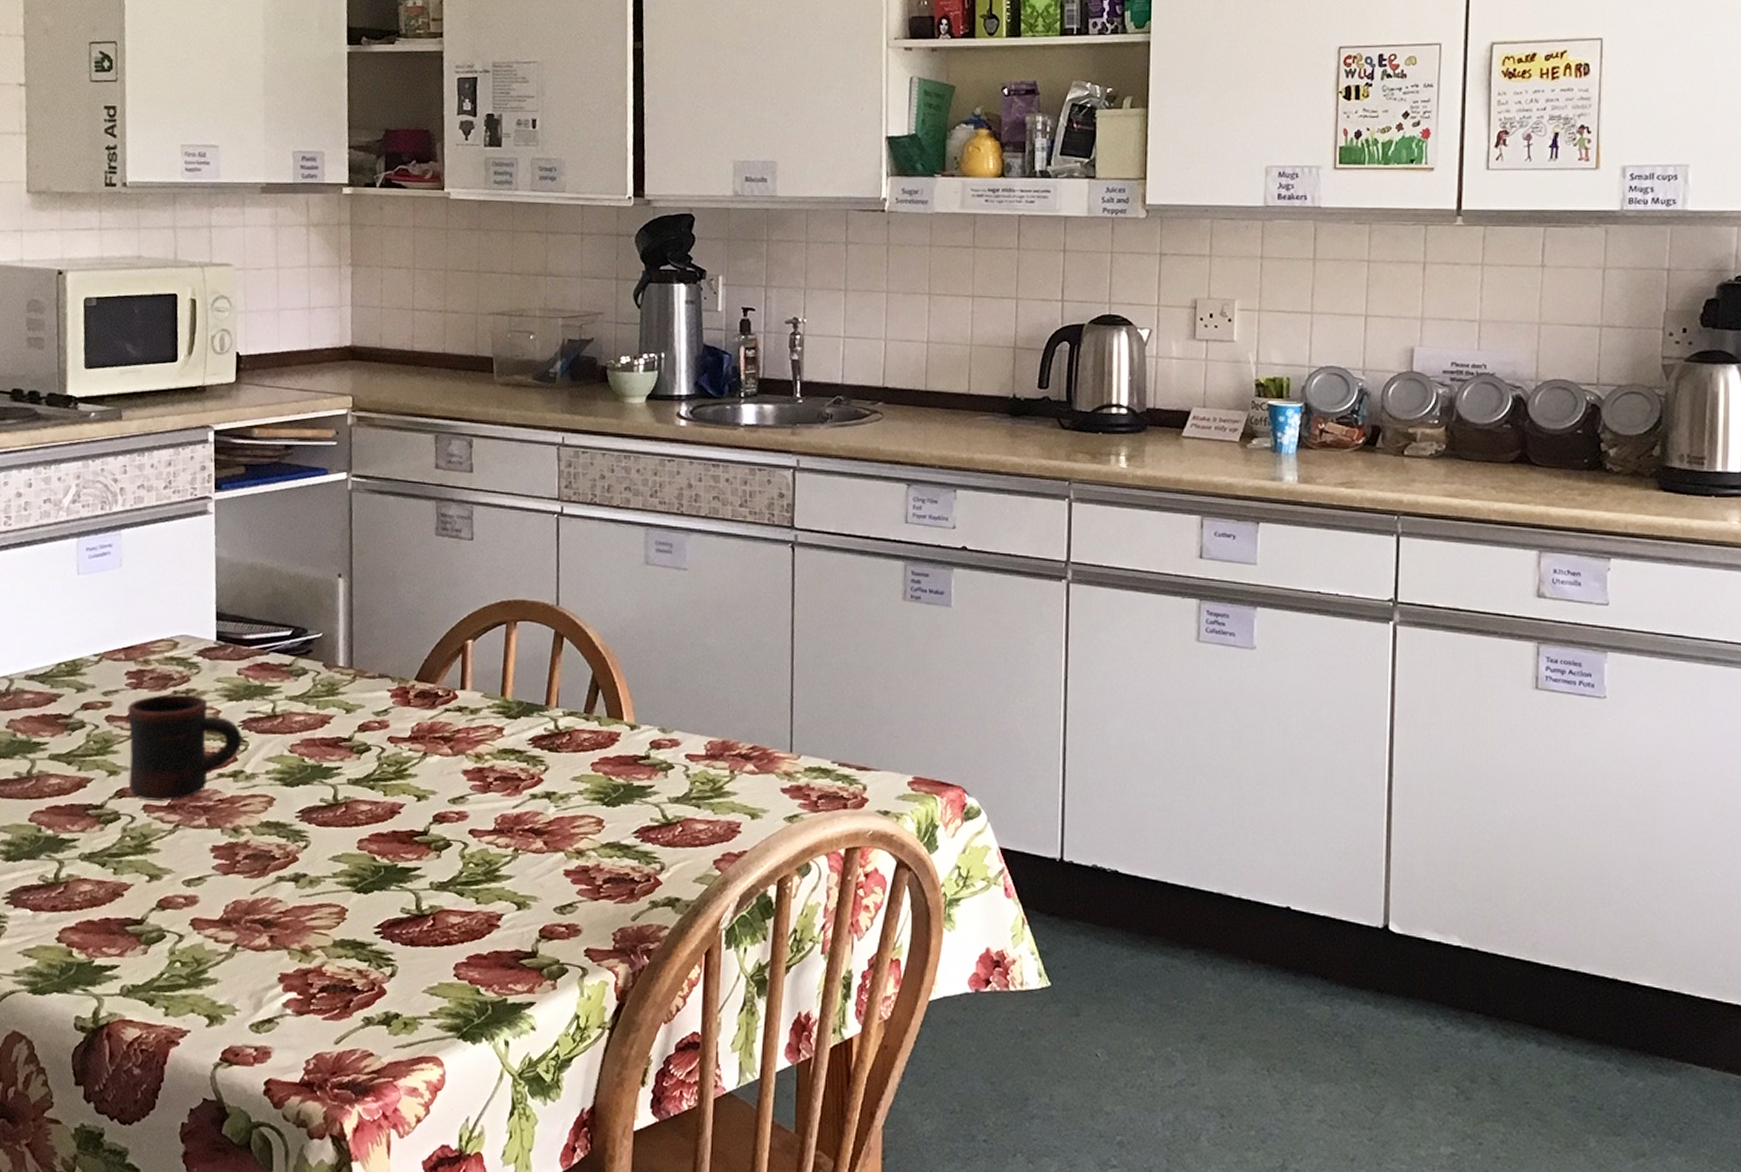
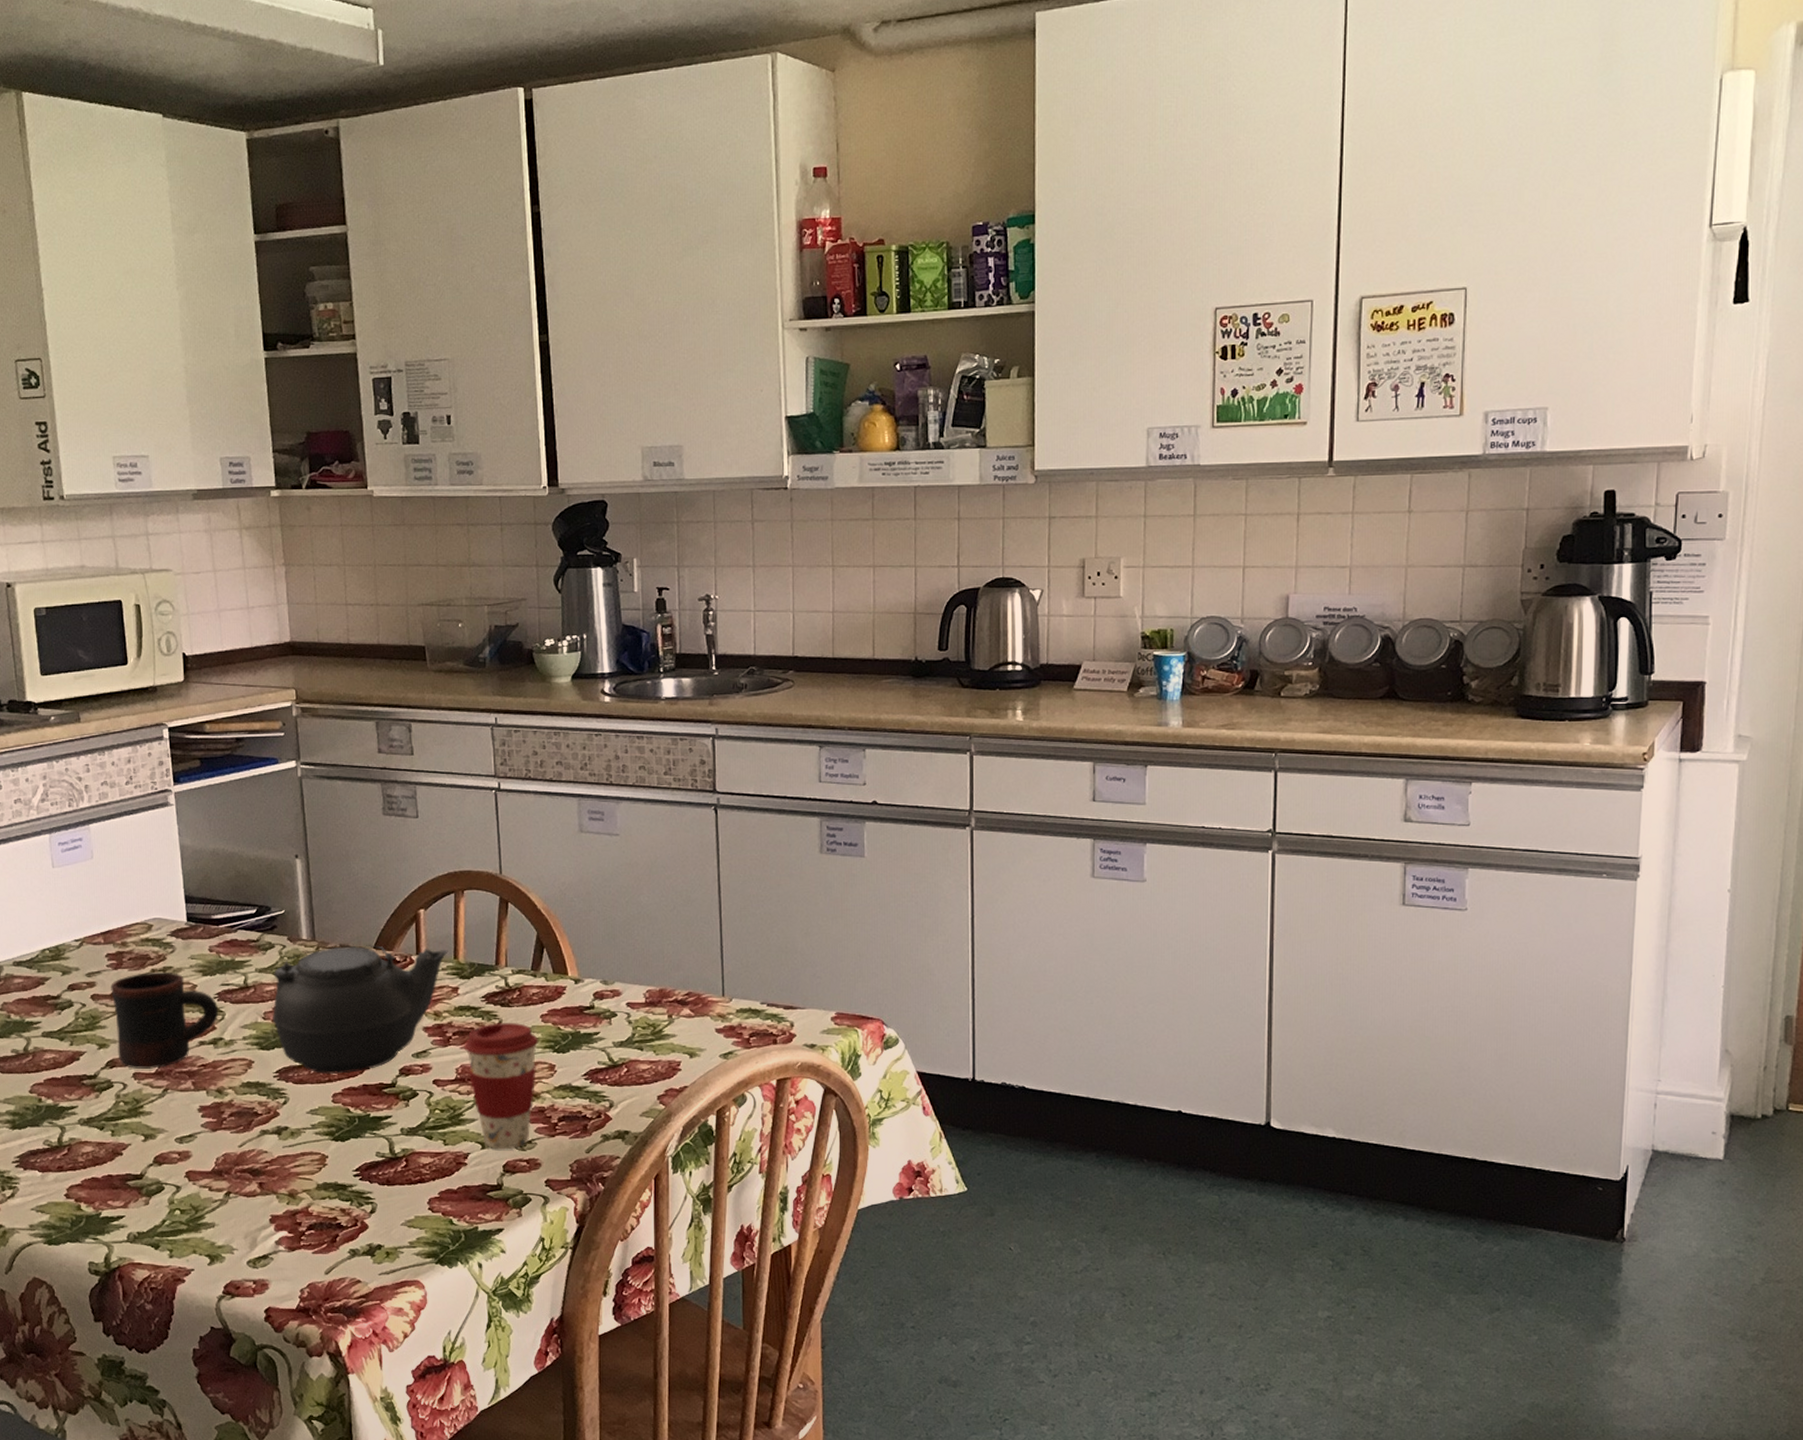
teapot: none [300,675,496,818] -> present [273,944,448,1075]
coffee cup: none [505,769,588,913] -> present [464,1023,539,1150]

